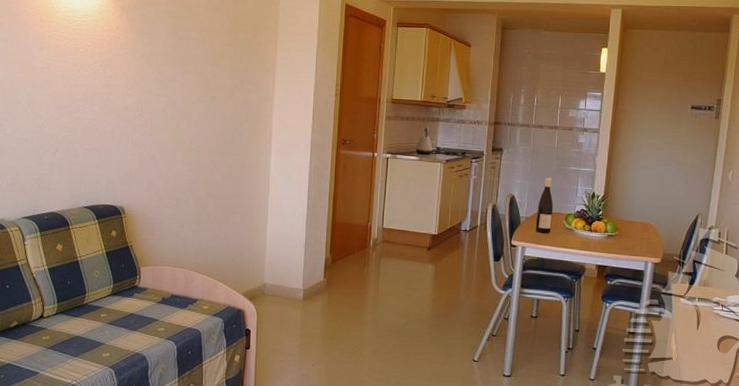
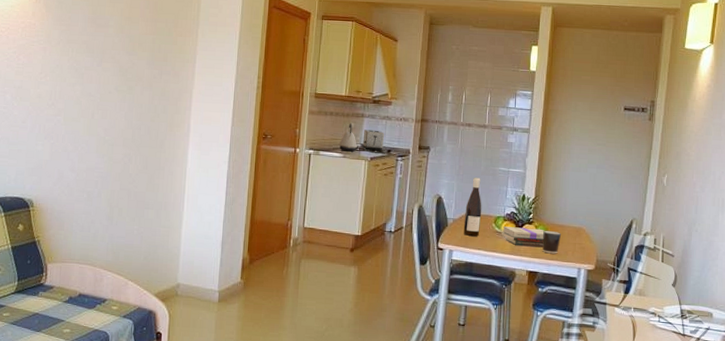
toaster: none [438,133,460,154] -> present [362,129,385,151]
books: none [571,223,613,243] -> present [501,227,544,248]
mug: none [611,226,630,249] -> present [542,230,562,254]

